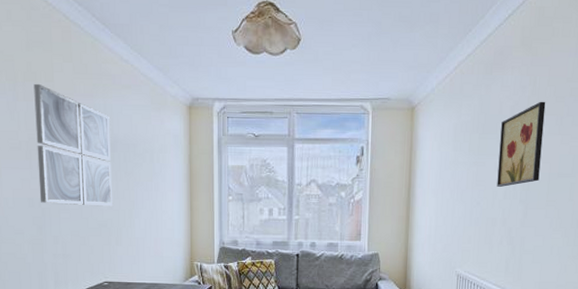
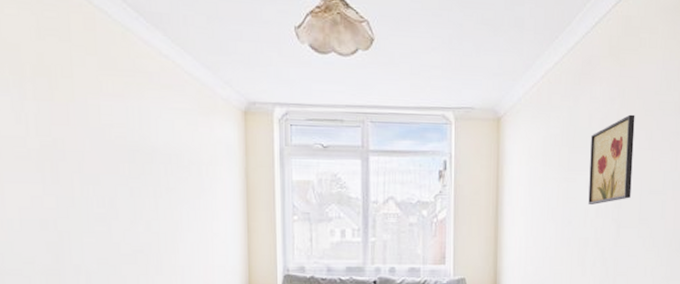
wall art: present [34,83,112,207] -> none [47,79,151,229]

